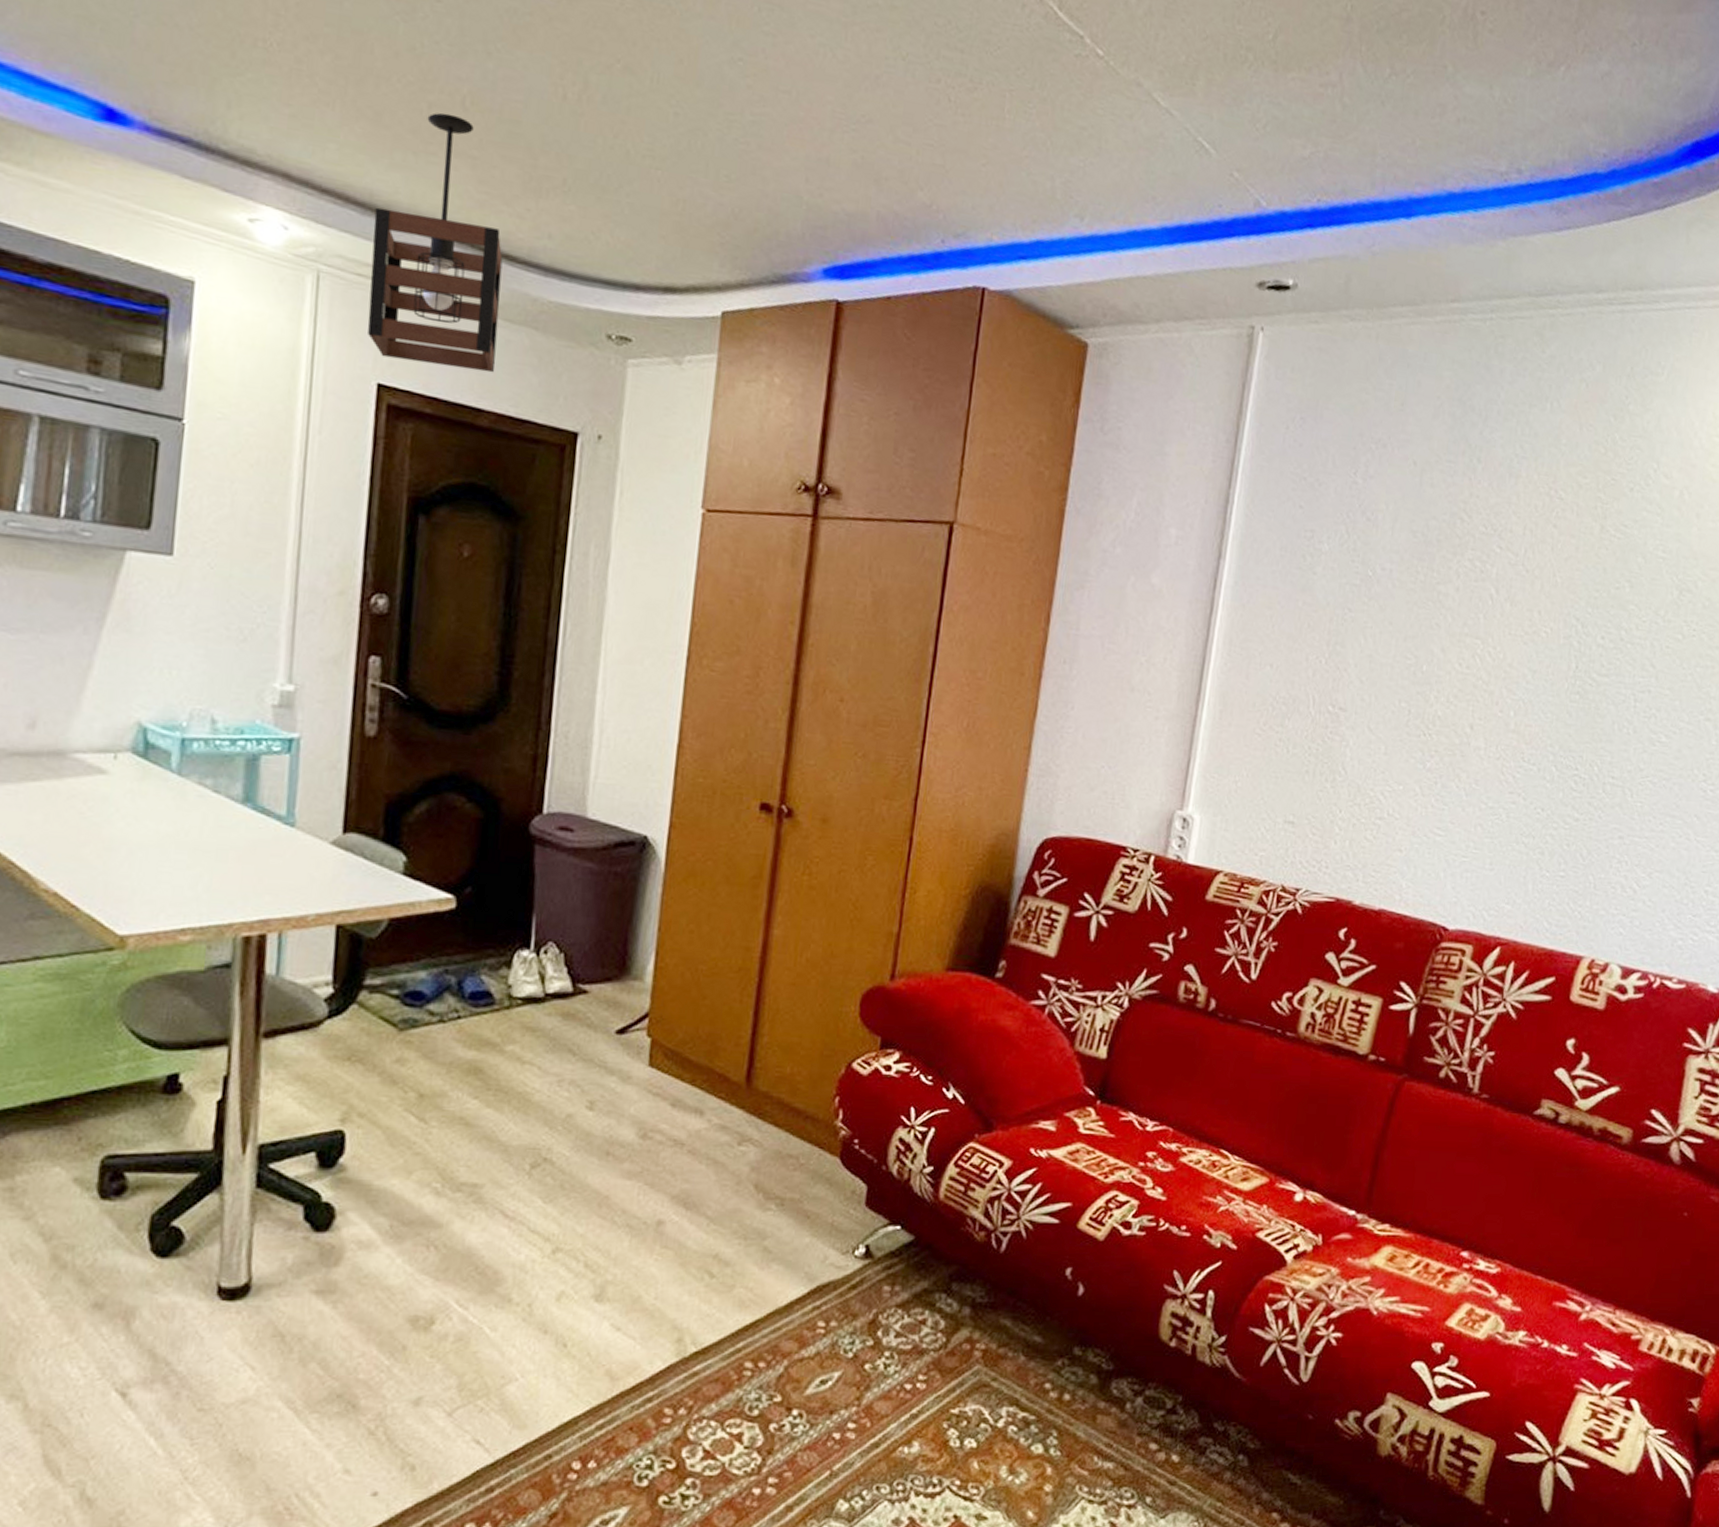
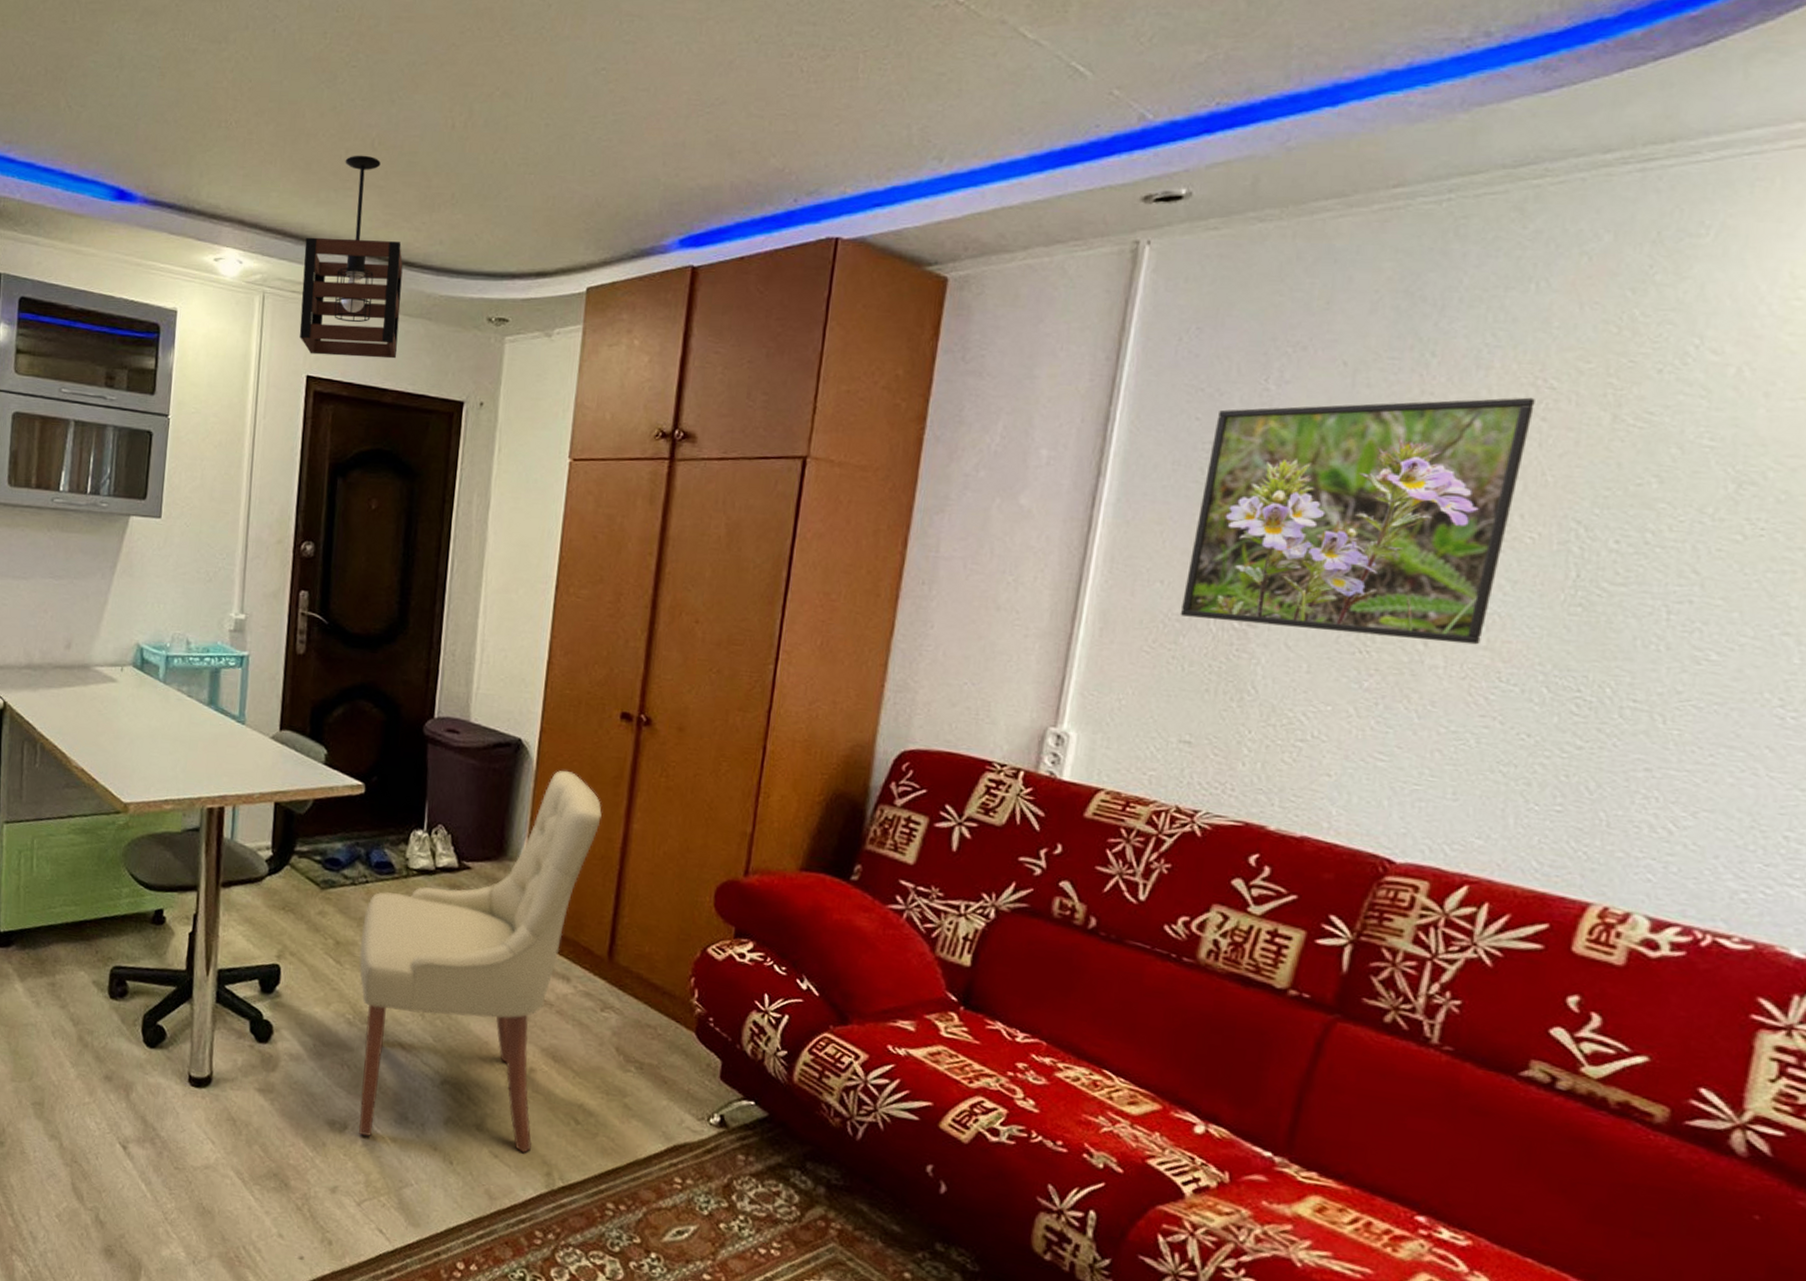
chair: none [448,871,739,1328] -> present [358,770,602,1153]
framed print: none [1286,499,1549,728] -> present [1180,397,1535,645]

